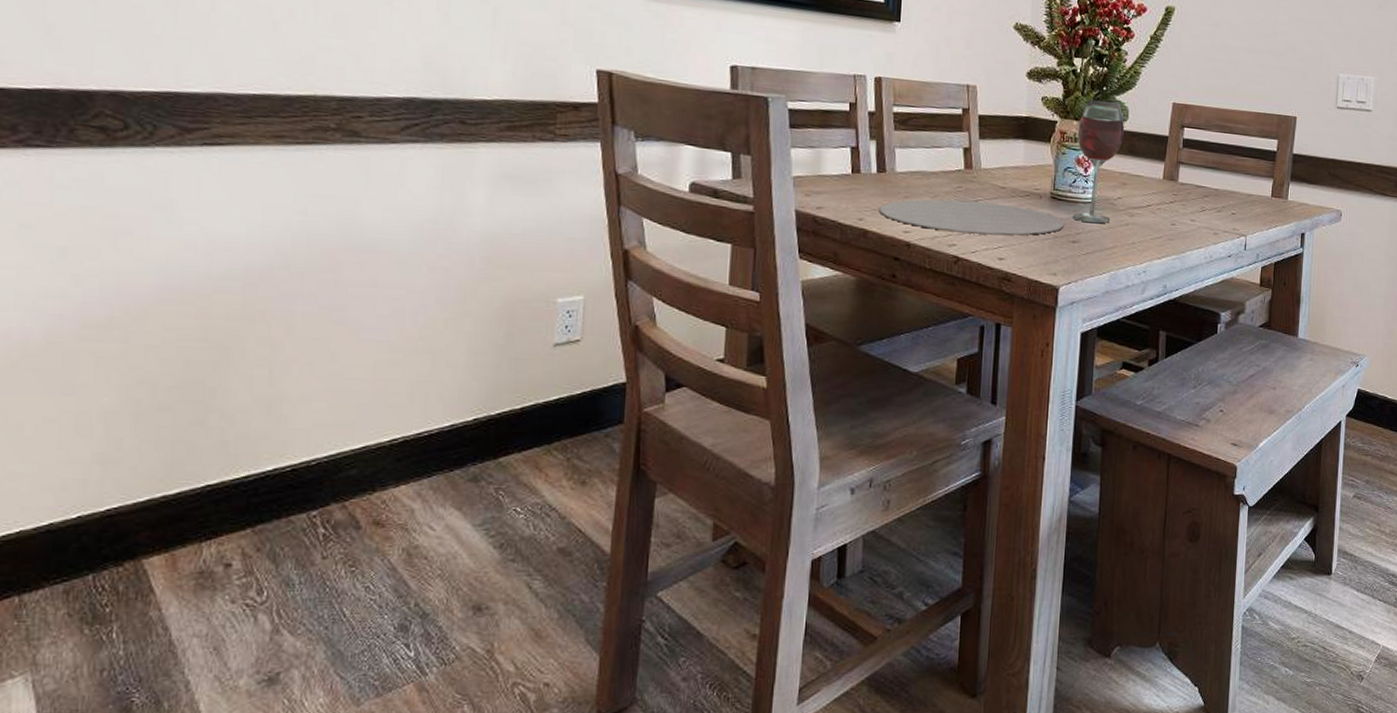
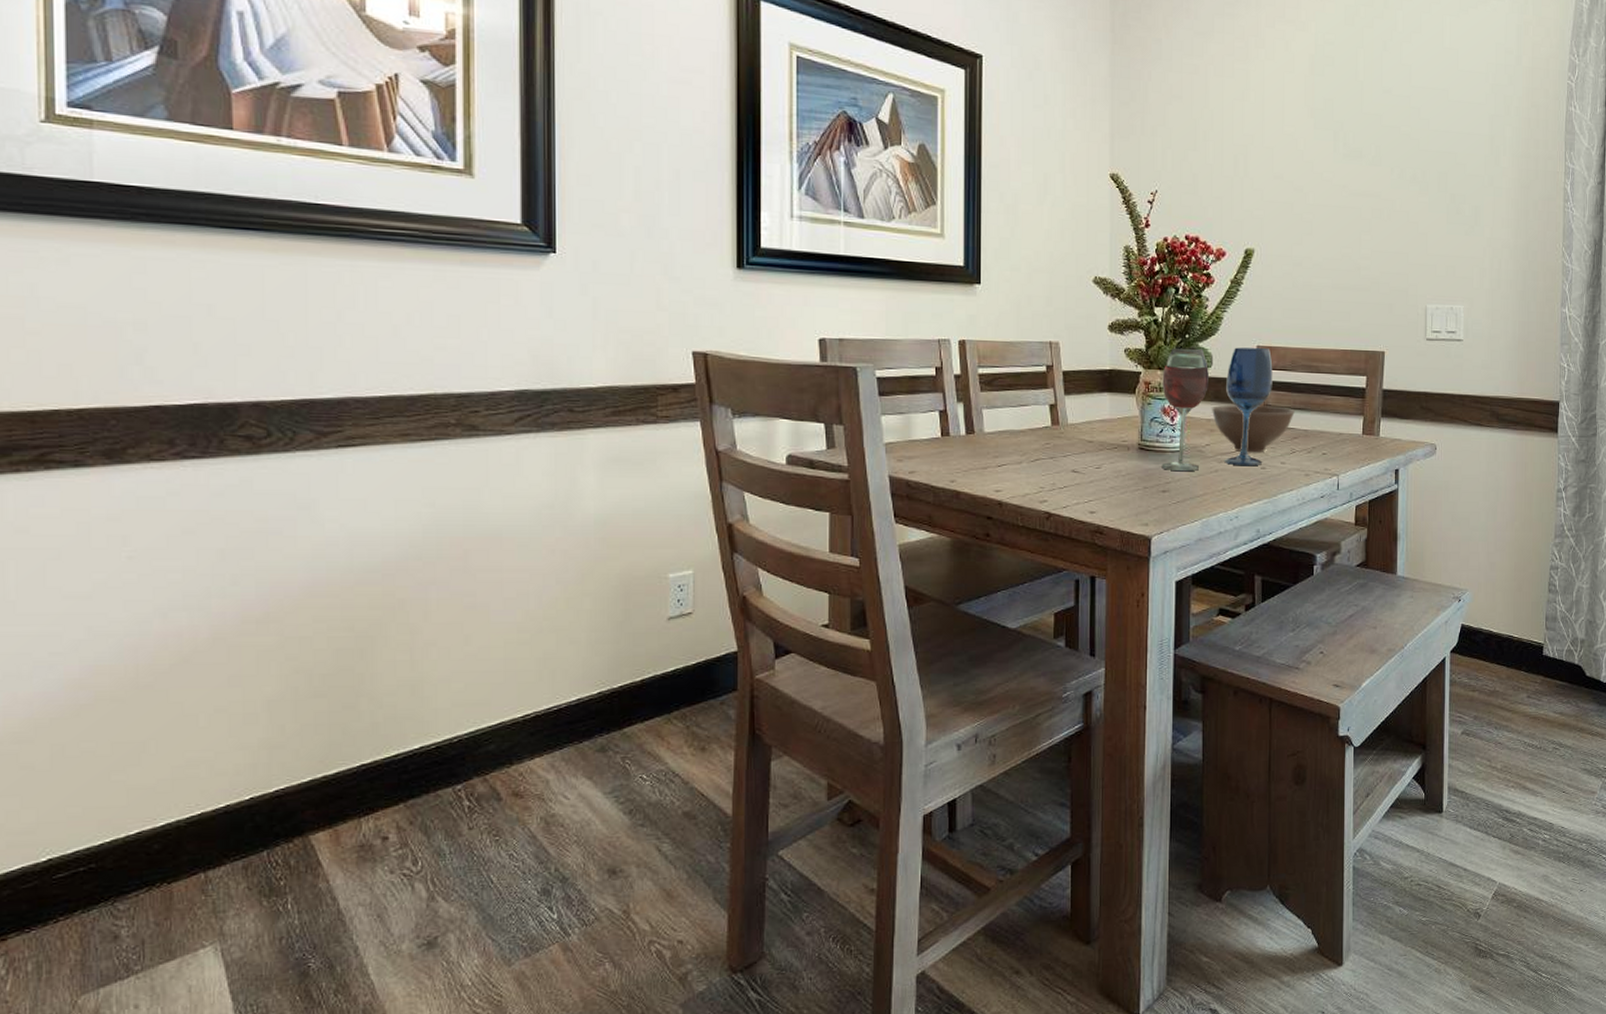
placemat: present [879,199,1065,236] -> none [970,456,1154,489]
bowl: none [1124,159,1207,209] -> present [1211,404,1295,452]
wineglass: none [1135,103,1188,222] -> present [1224,347,1273,466]

